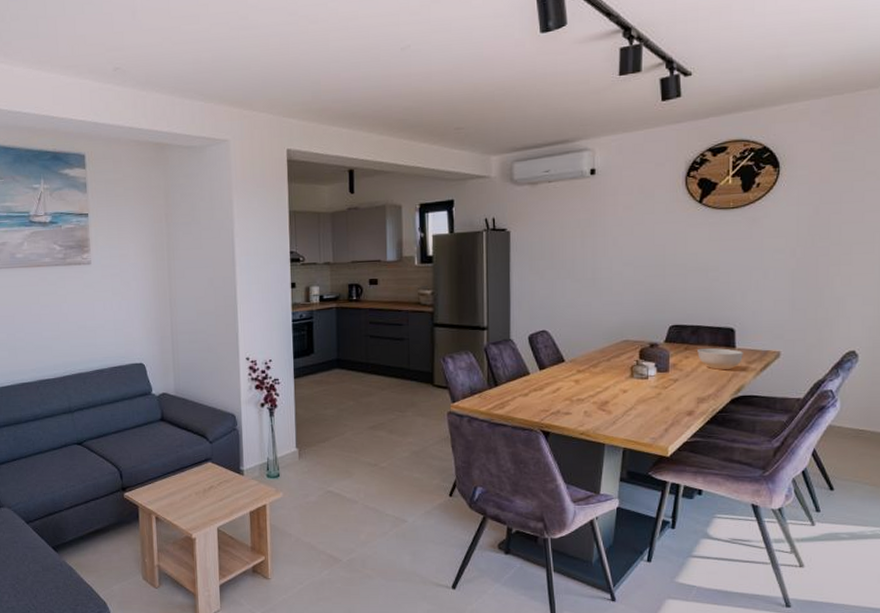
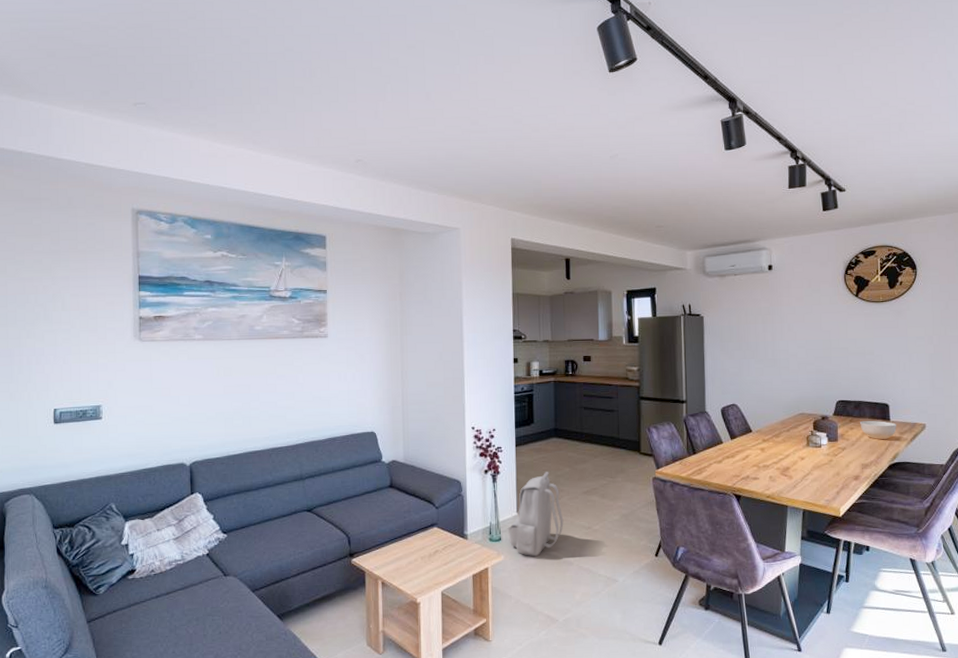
backpack: none [286,405,348,494] -> present [507,472,564,557]

